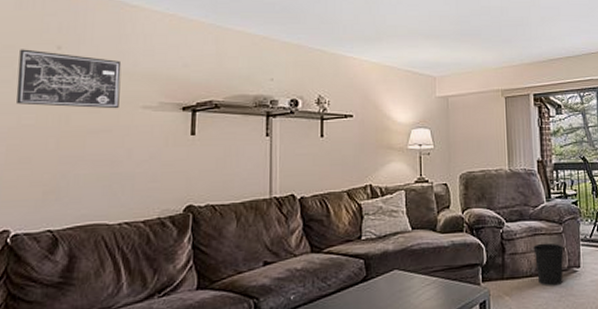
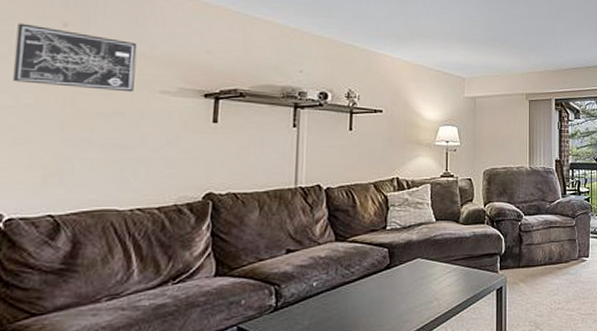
wastebasket: present [533,243,564,287] -> none [548,235,575,274]

